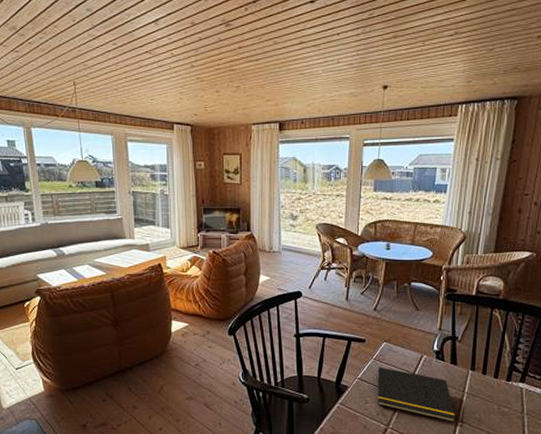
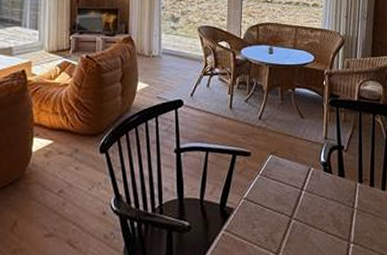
notepad: present [376,367,456,423] -> none [263,183,347,245]

